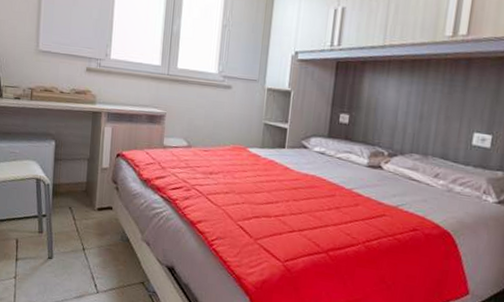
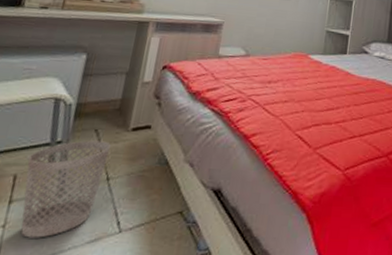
wastebasket: none [24,216,82,290] -> present [20,140,111,238]

